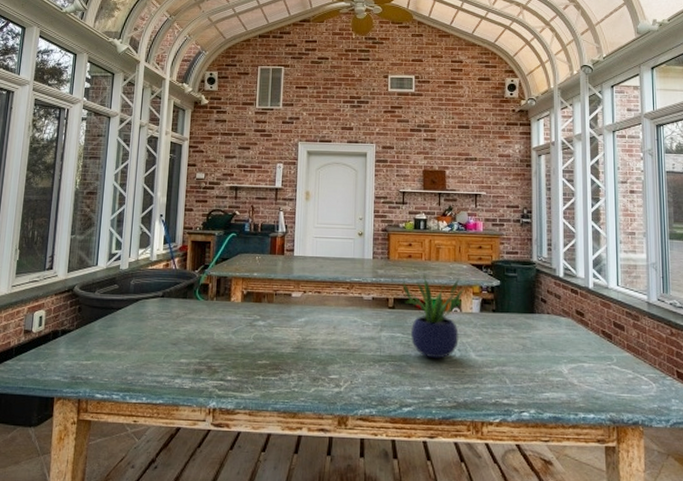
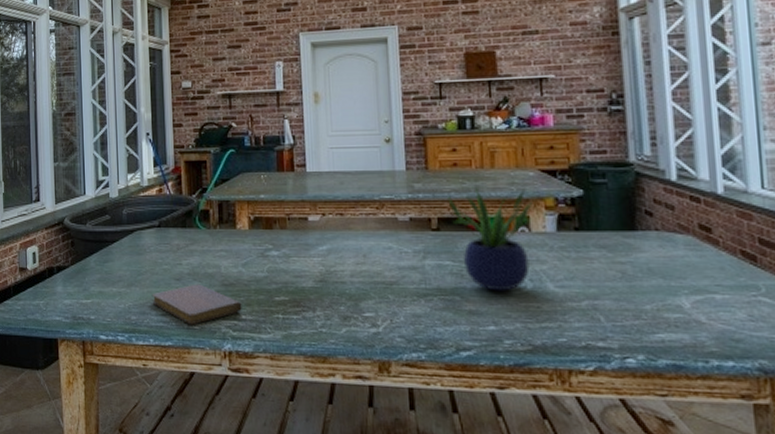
notebook: none [148,348,229,385] -> present [152,284,242,325]

